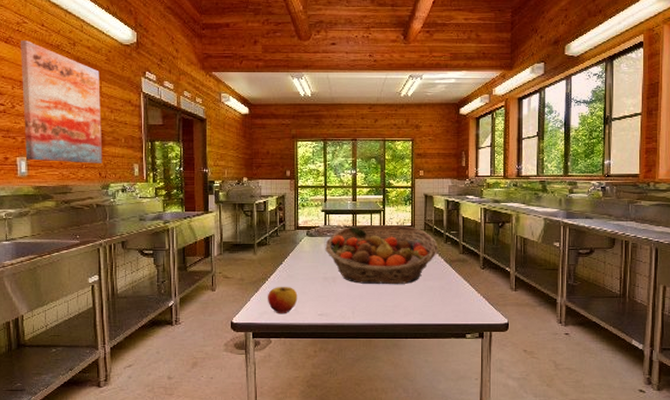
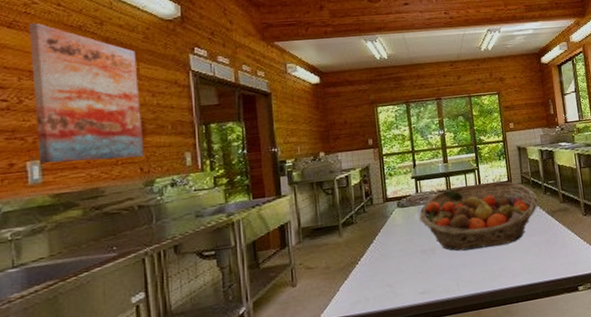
apple: present [267,287,298,314] -> none [359,267,395,301]

